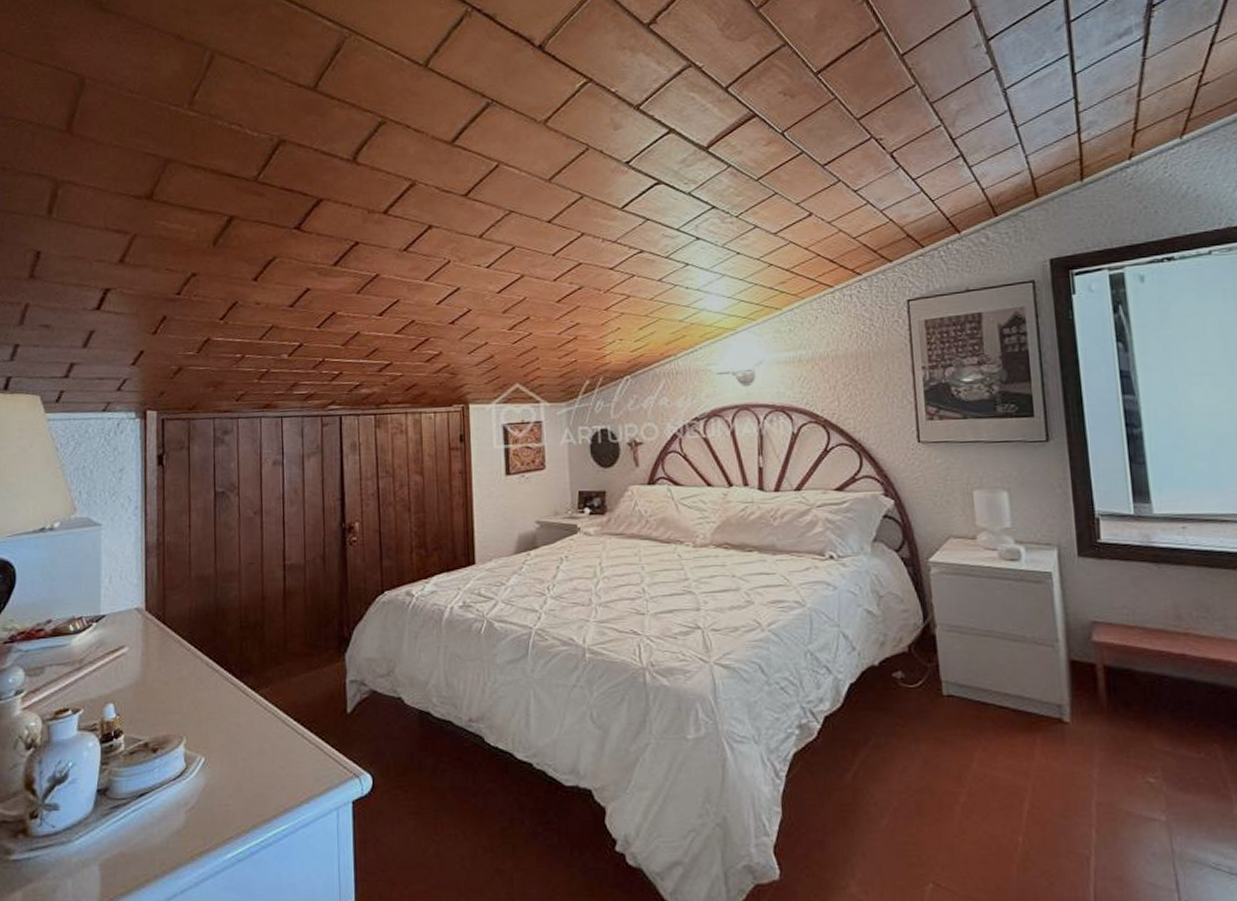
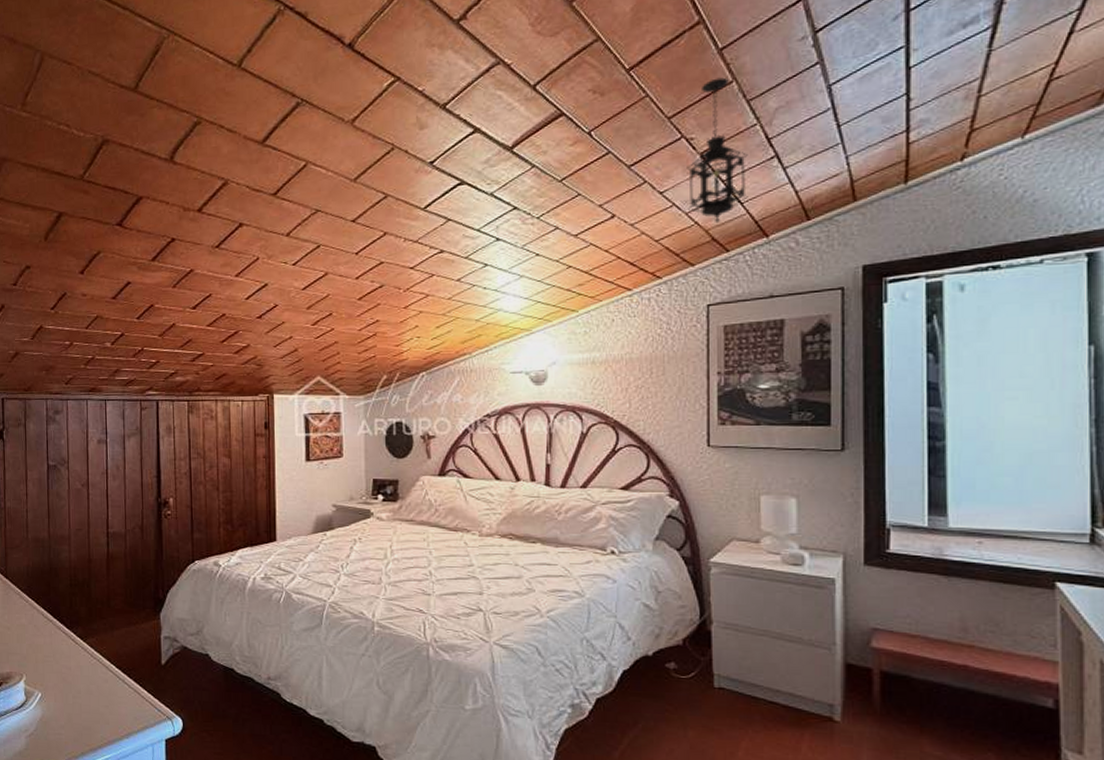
hanging lantern: none [878,81,938,220] -> present [686,77,748,223]

